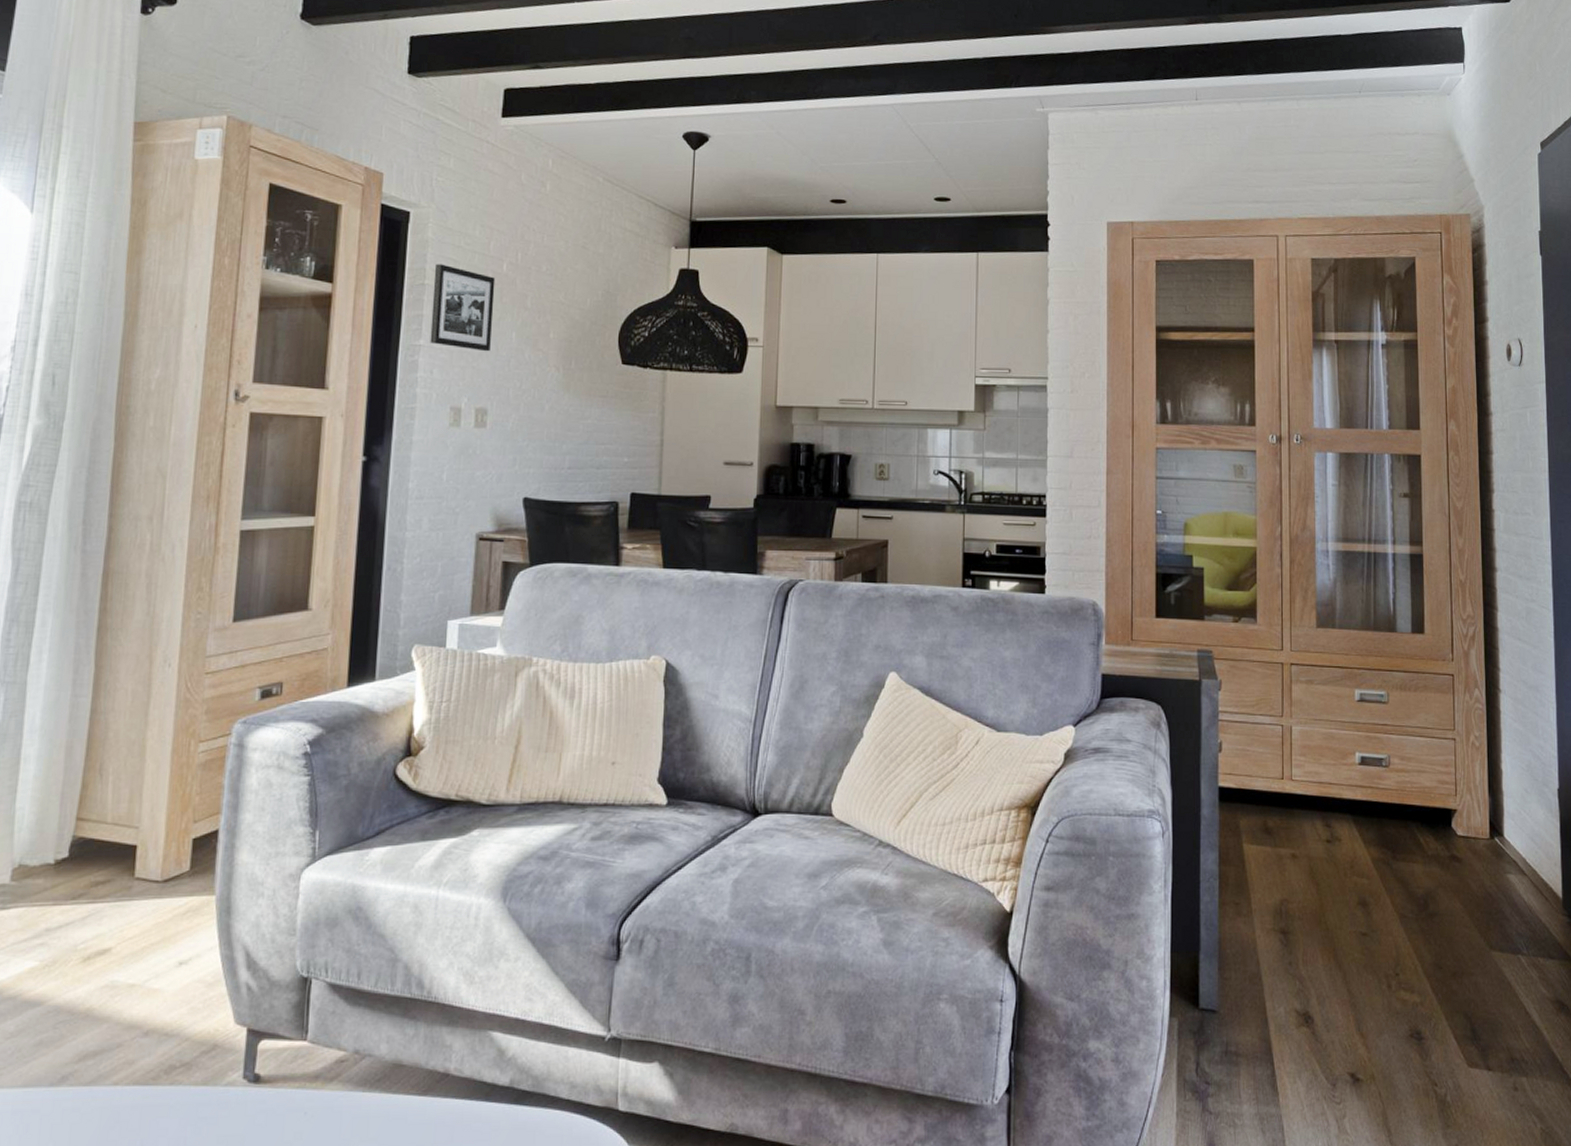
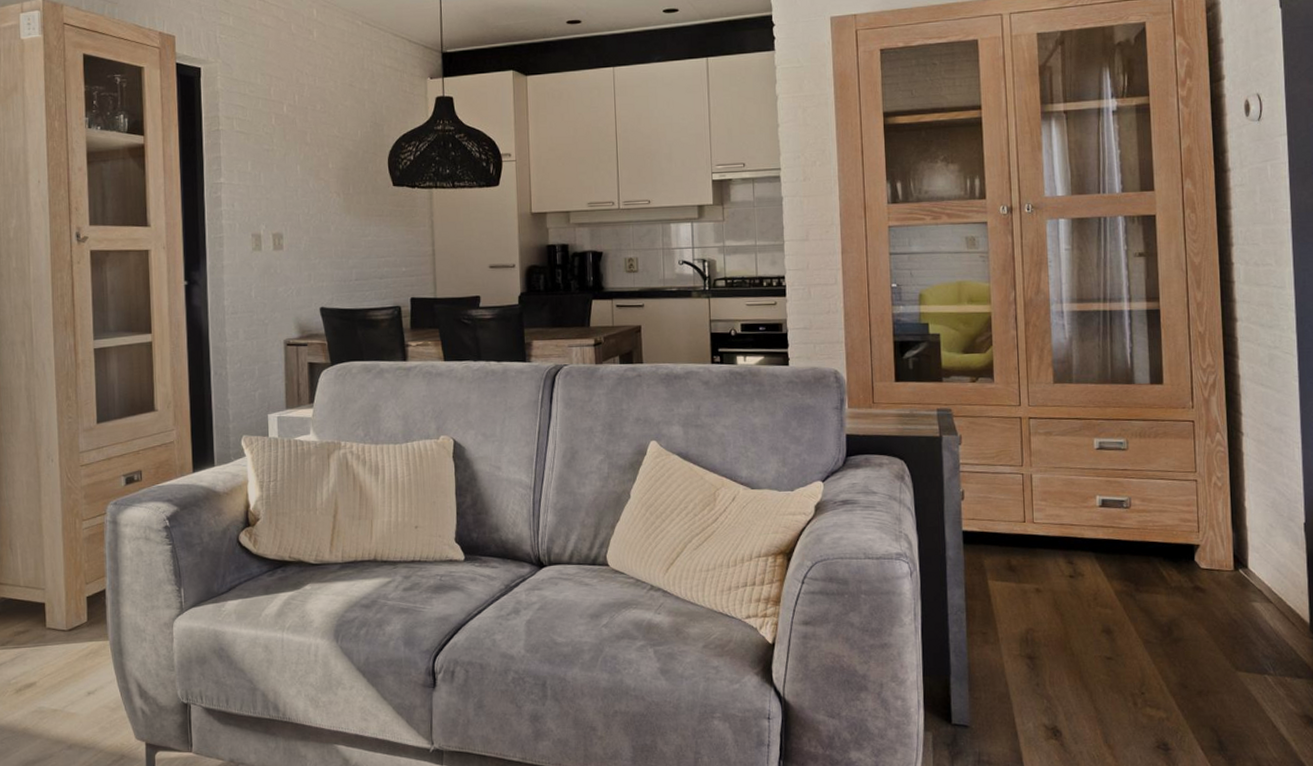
picture frame: present [430,263,496,352] -> none [226,111,280,185]

